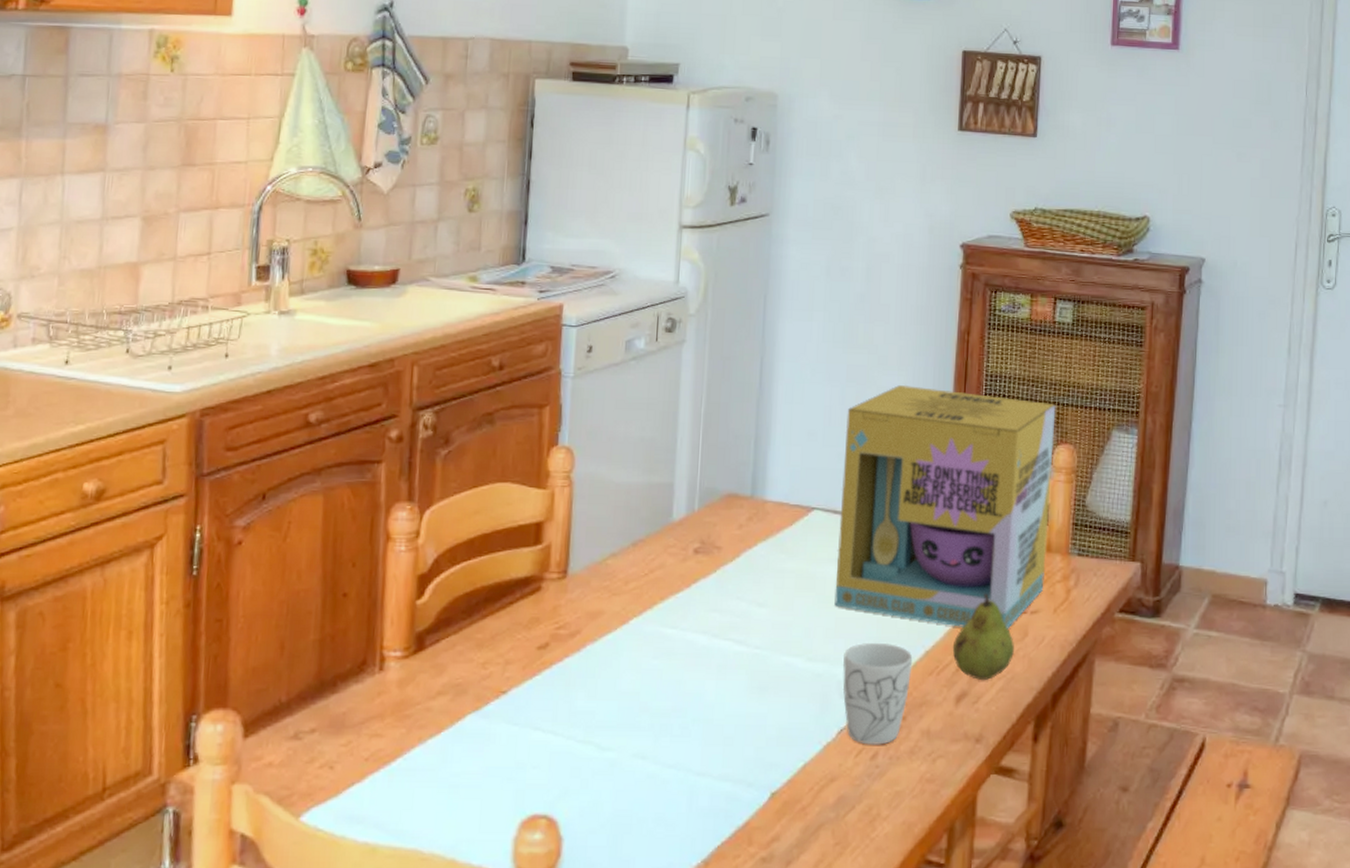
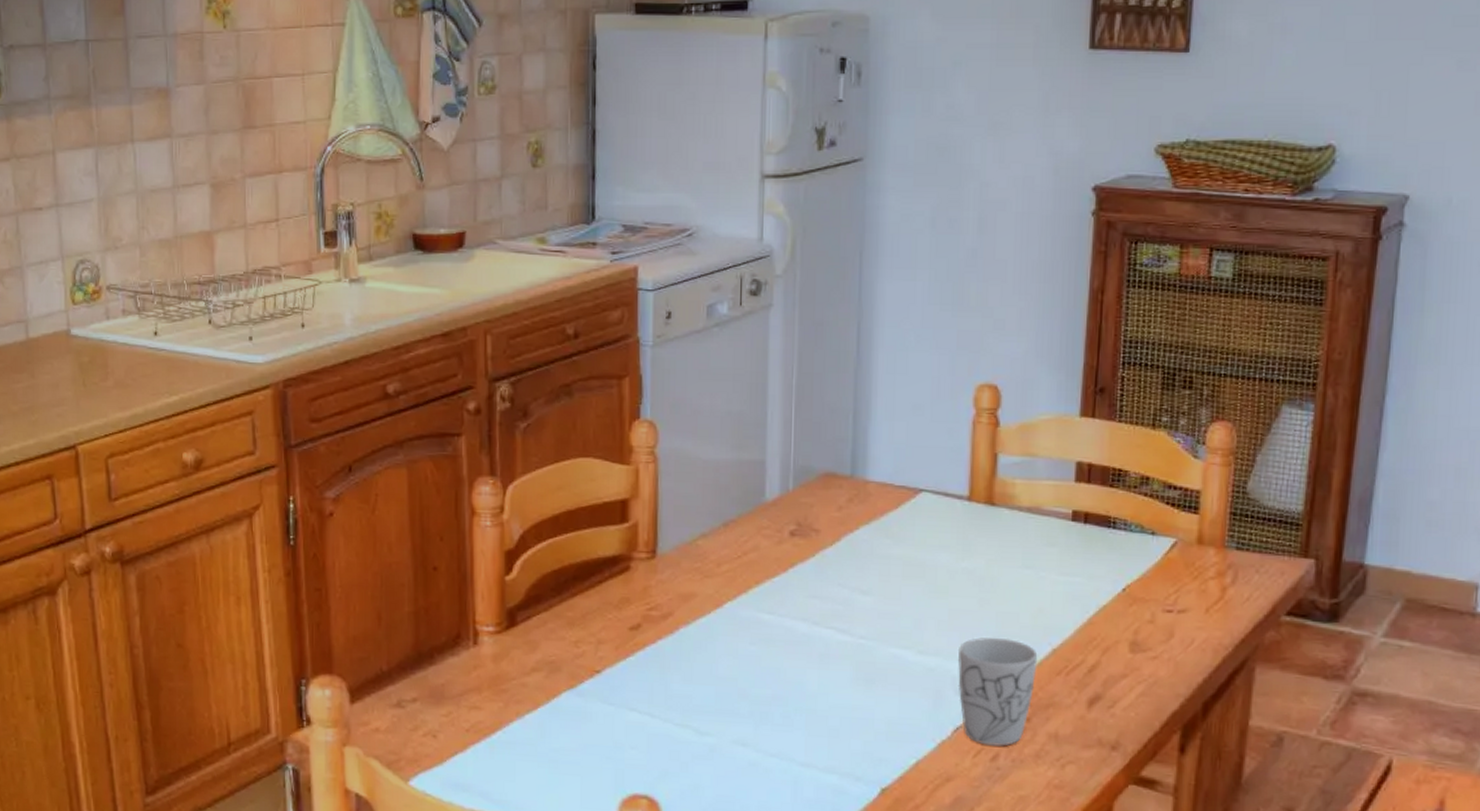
cereal box: present [834,385,1056,629] -> none [947,353,1211,629]
fruit: present [952,593,1014,680] -> none [1083,588,1157,683]

